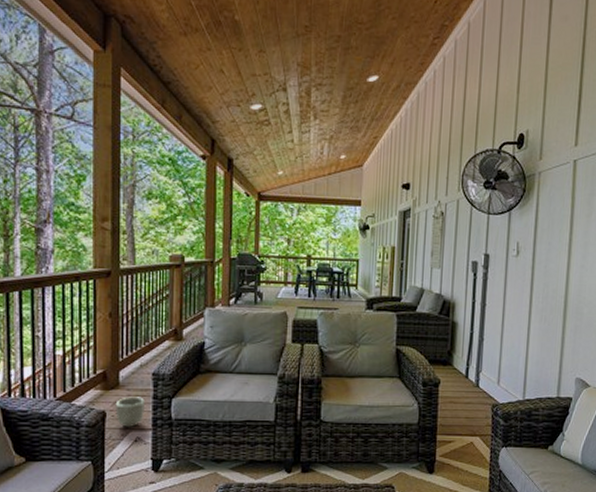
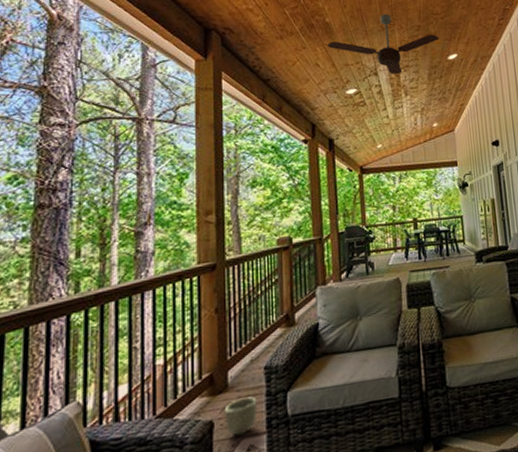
ceiling fan: none [233,16,361,93] -> present [326,14,439,75]

